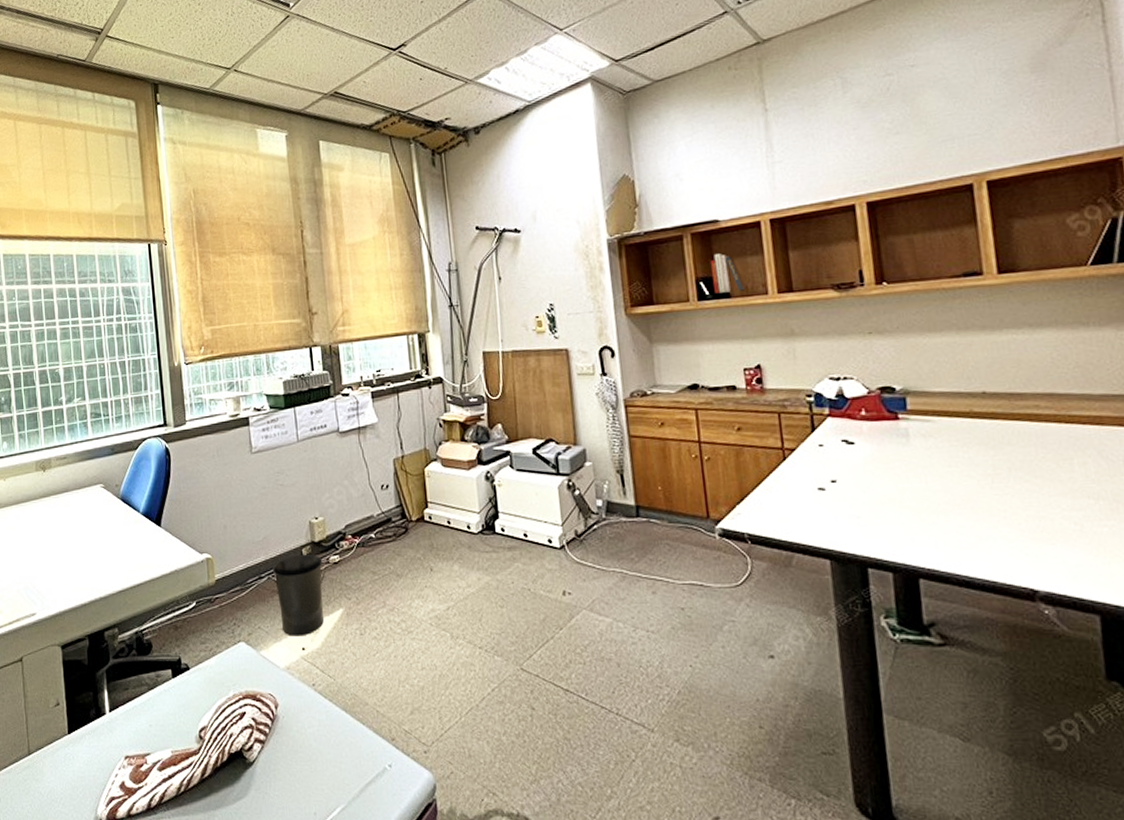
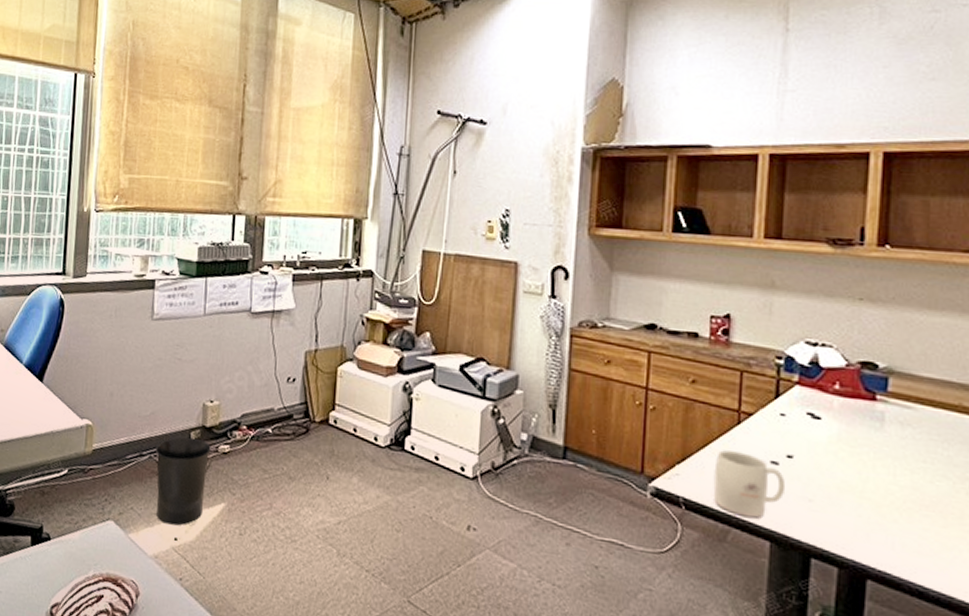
books: present [709,253,748,294] -> none [692,183,731,230]
mug: none [770,484,834,541] -> present [713,450,785,518]

